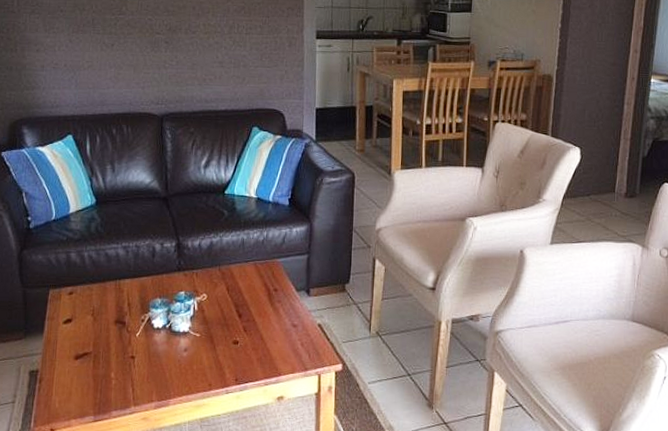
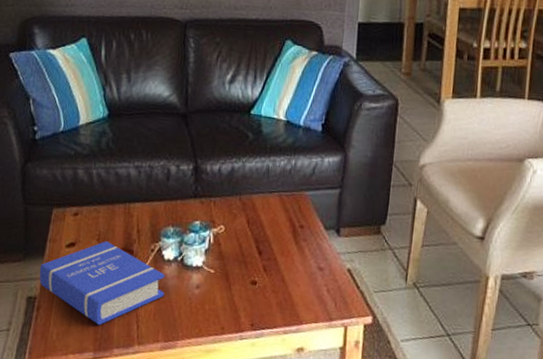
book: none [39,315,155,391] -> present [39,241,165,325]

